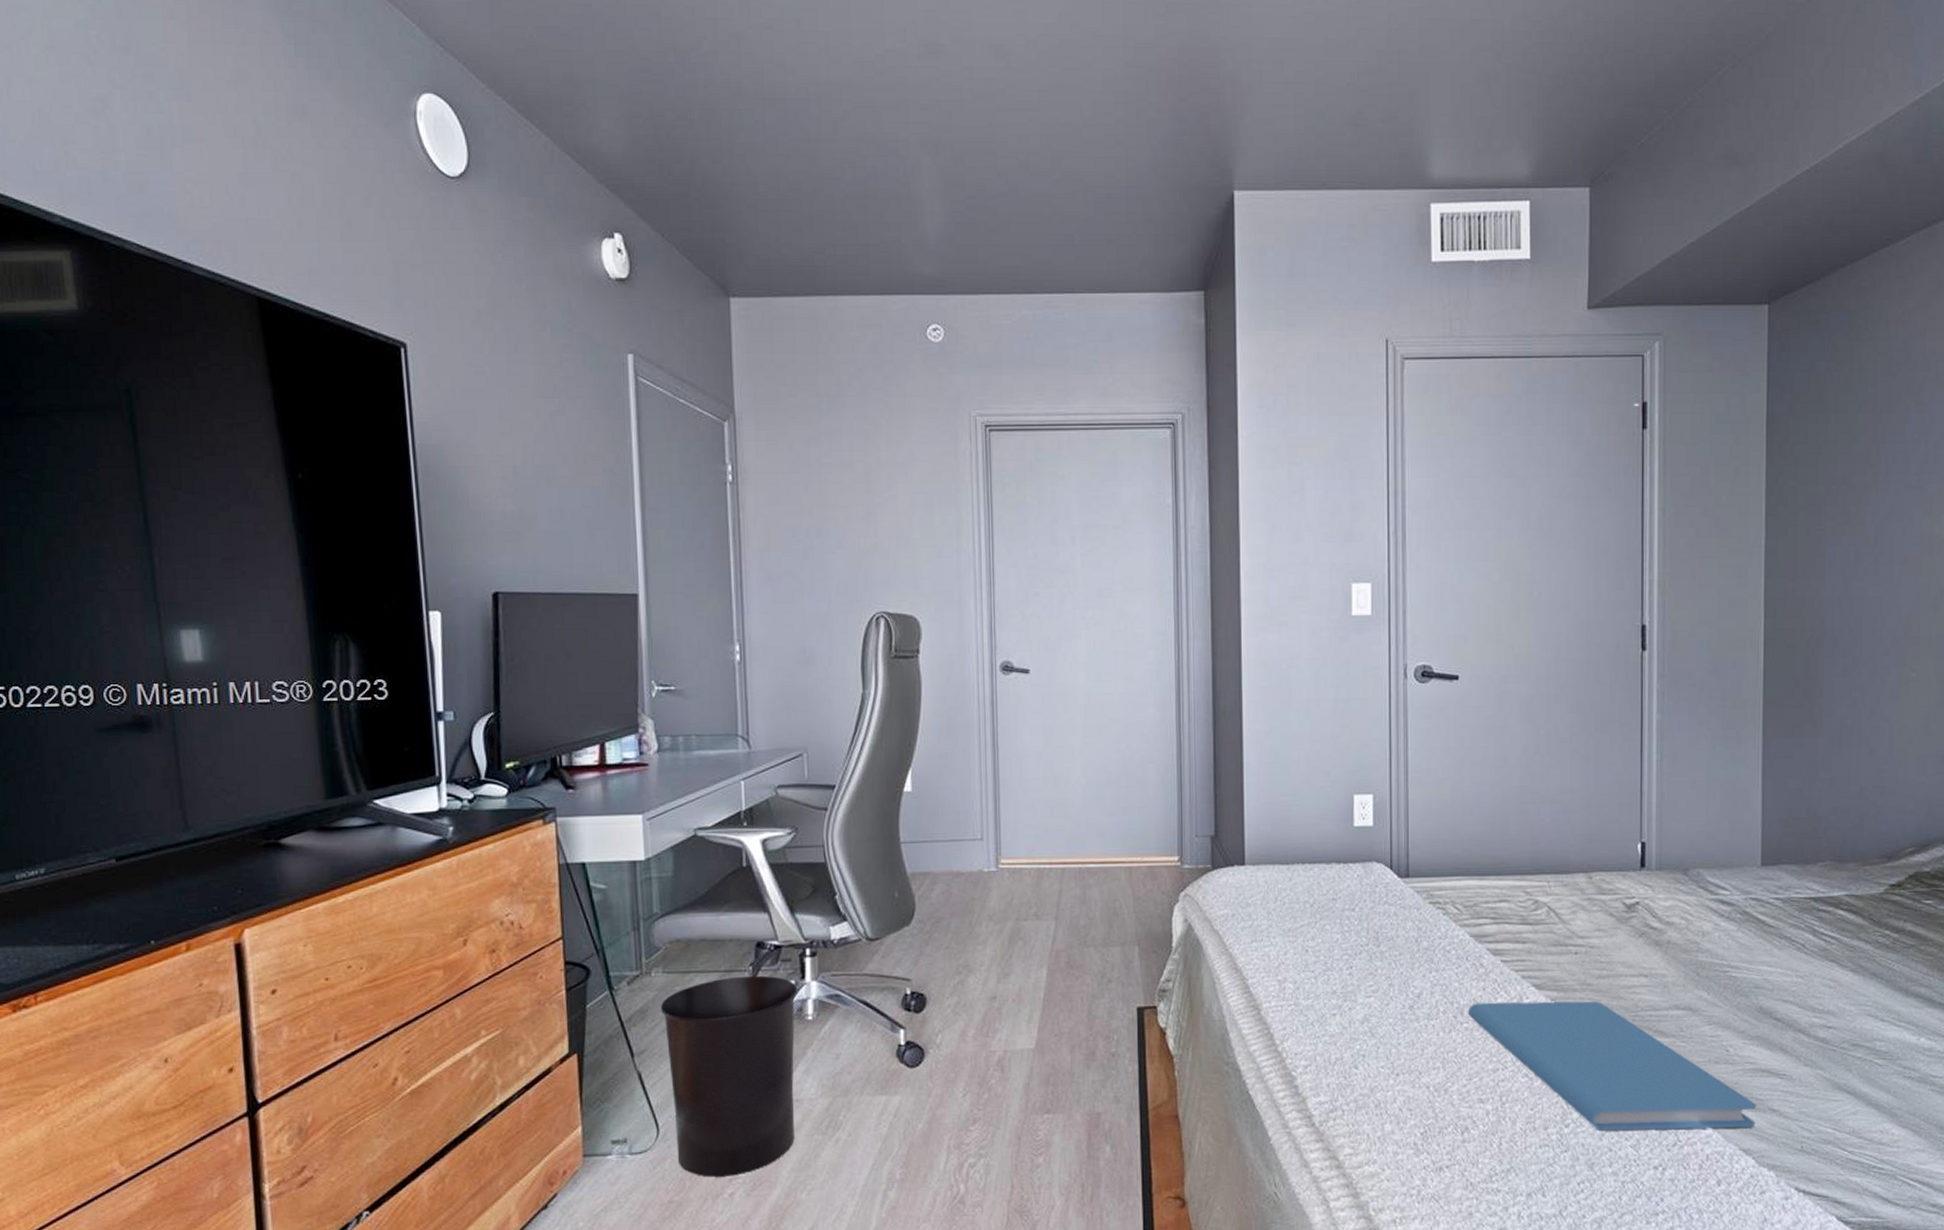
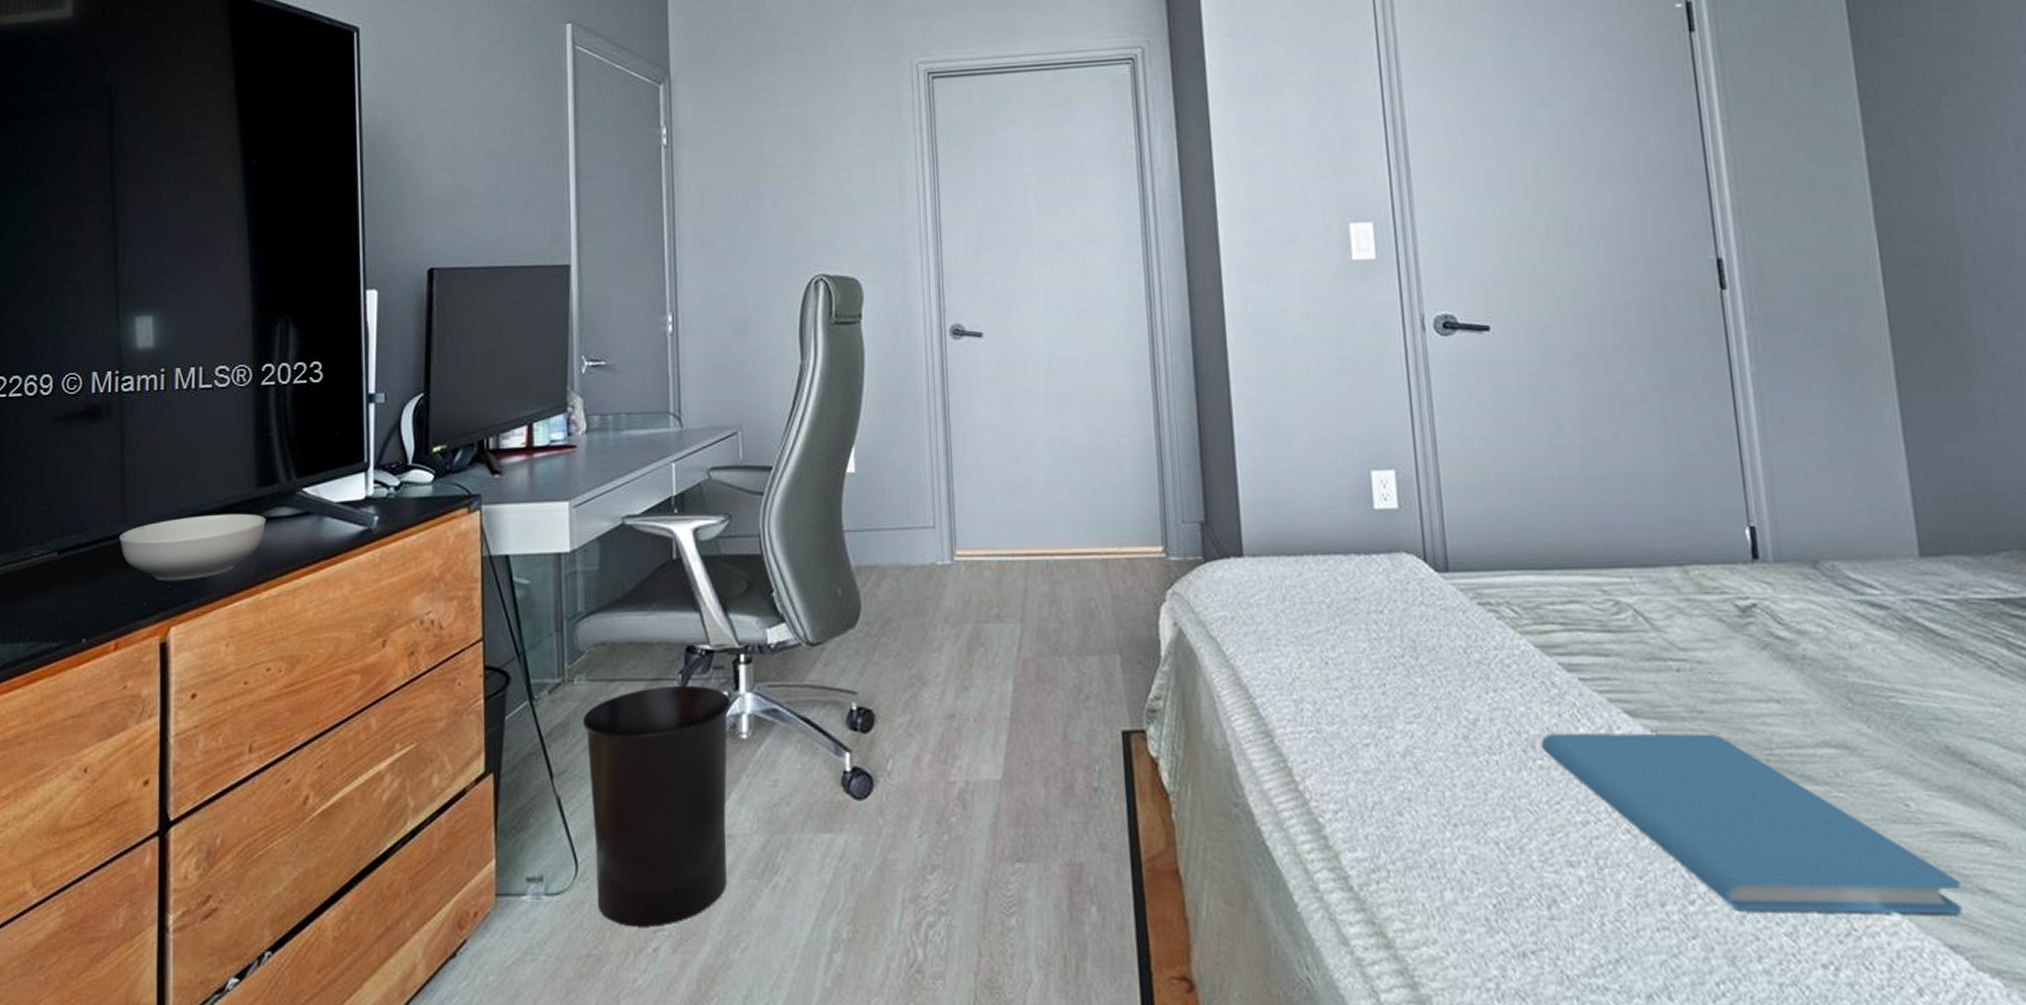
bowl: none [182,823,337,887] -> present [119,513,266,582]

